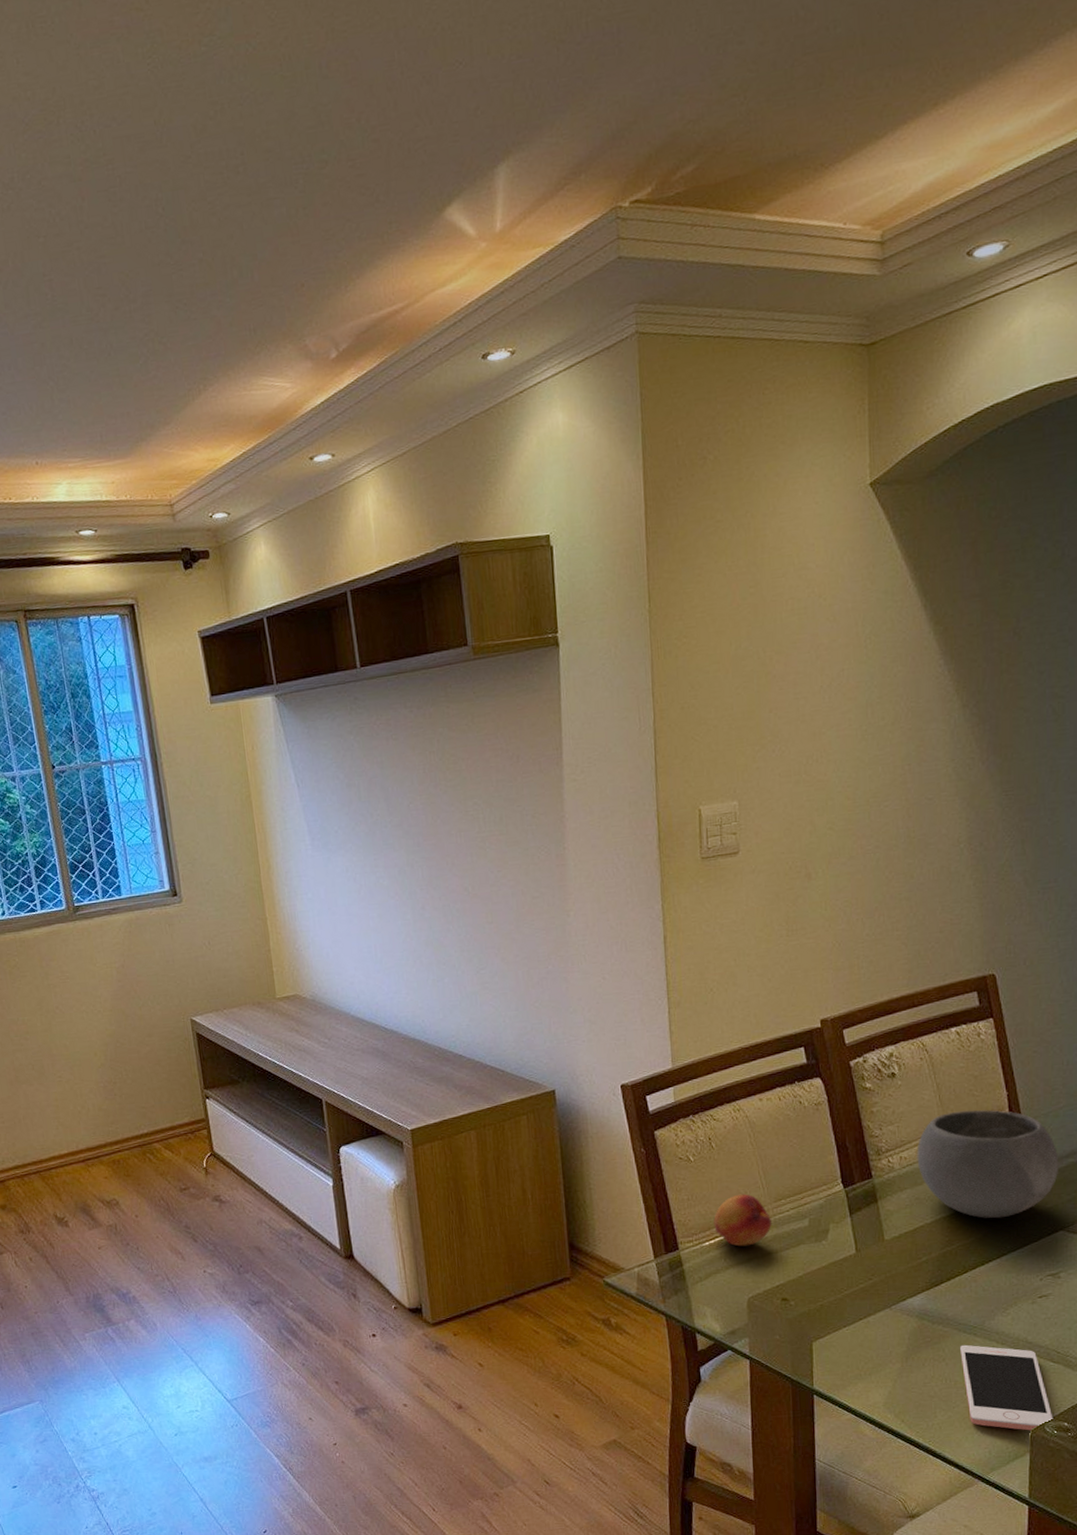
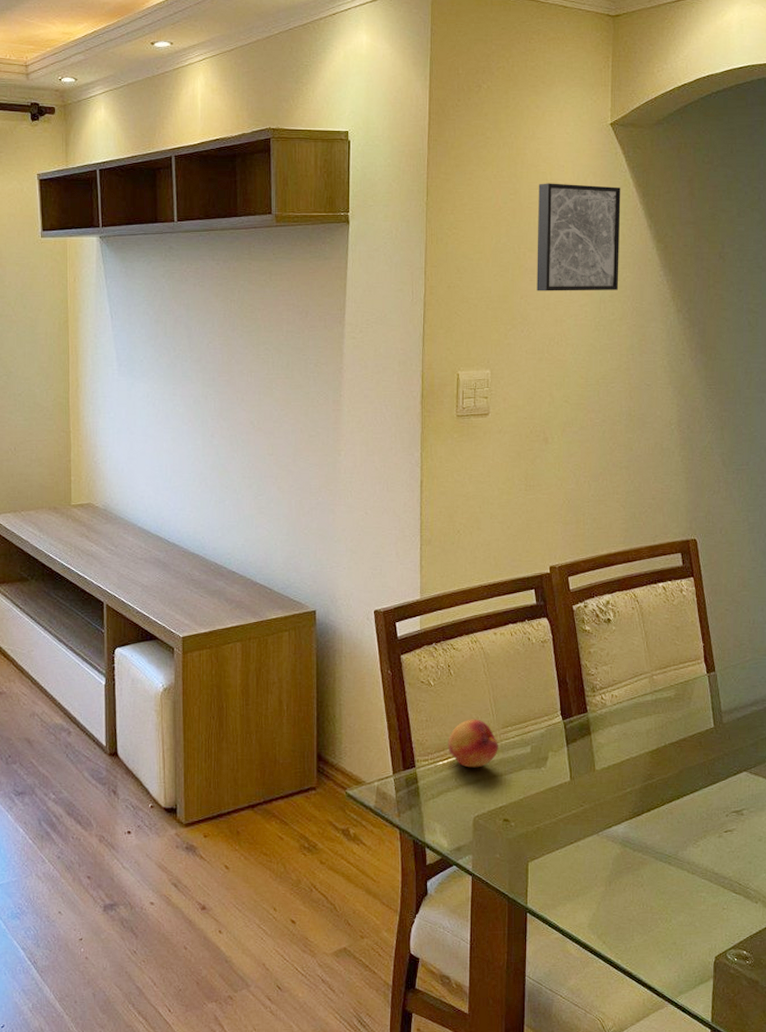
wall art: none [783,562,889,702] -> present [537,183,621,291]
bowl: present [917,1110,1059,1219] -> none [626,657,745,757]
cell phone: present [960,1344,1053,1431] -> none [656,872,734,957]

